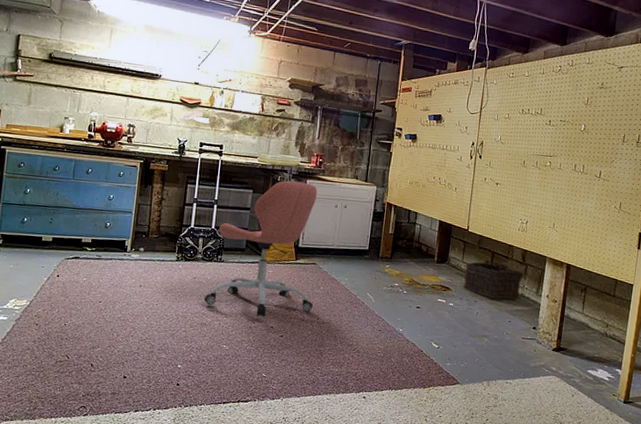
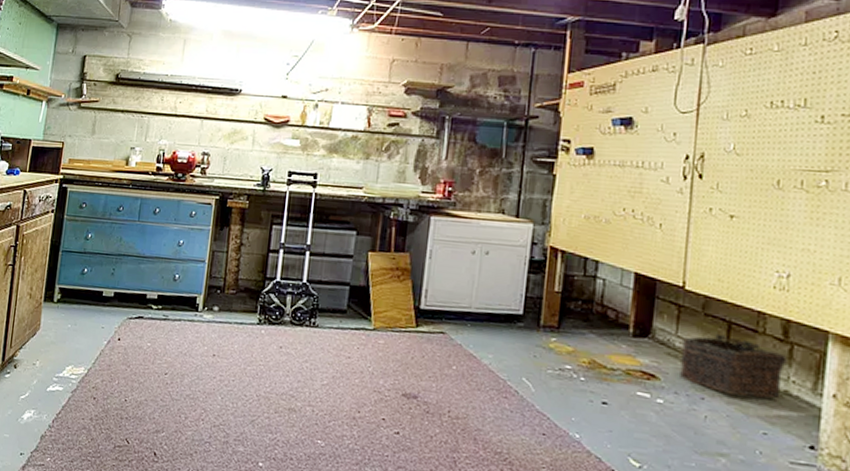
office chair: present [203,180,318,317] -> none [292,217,446,404]

